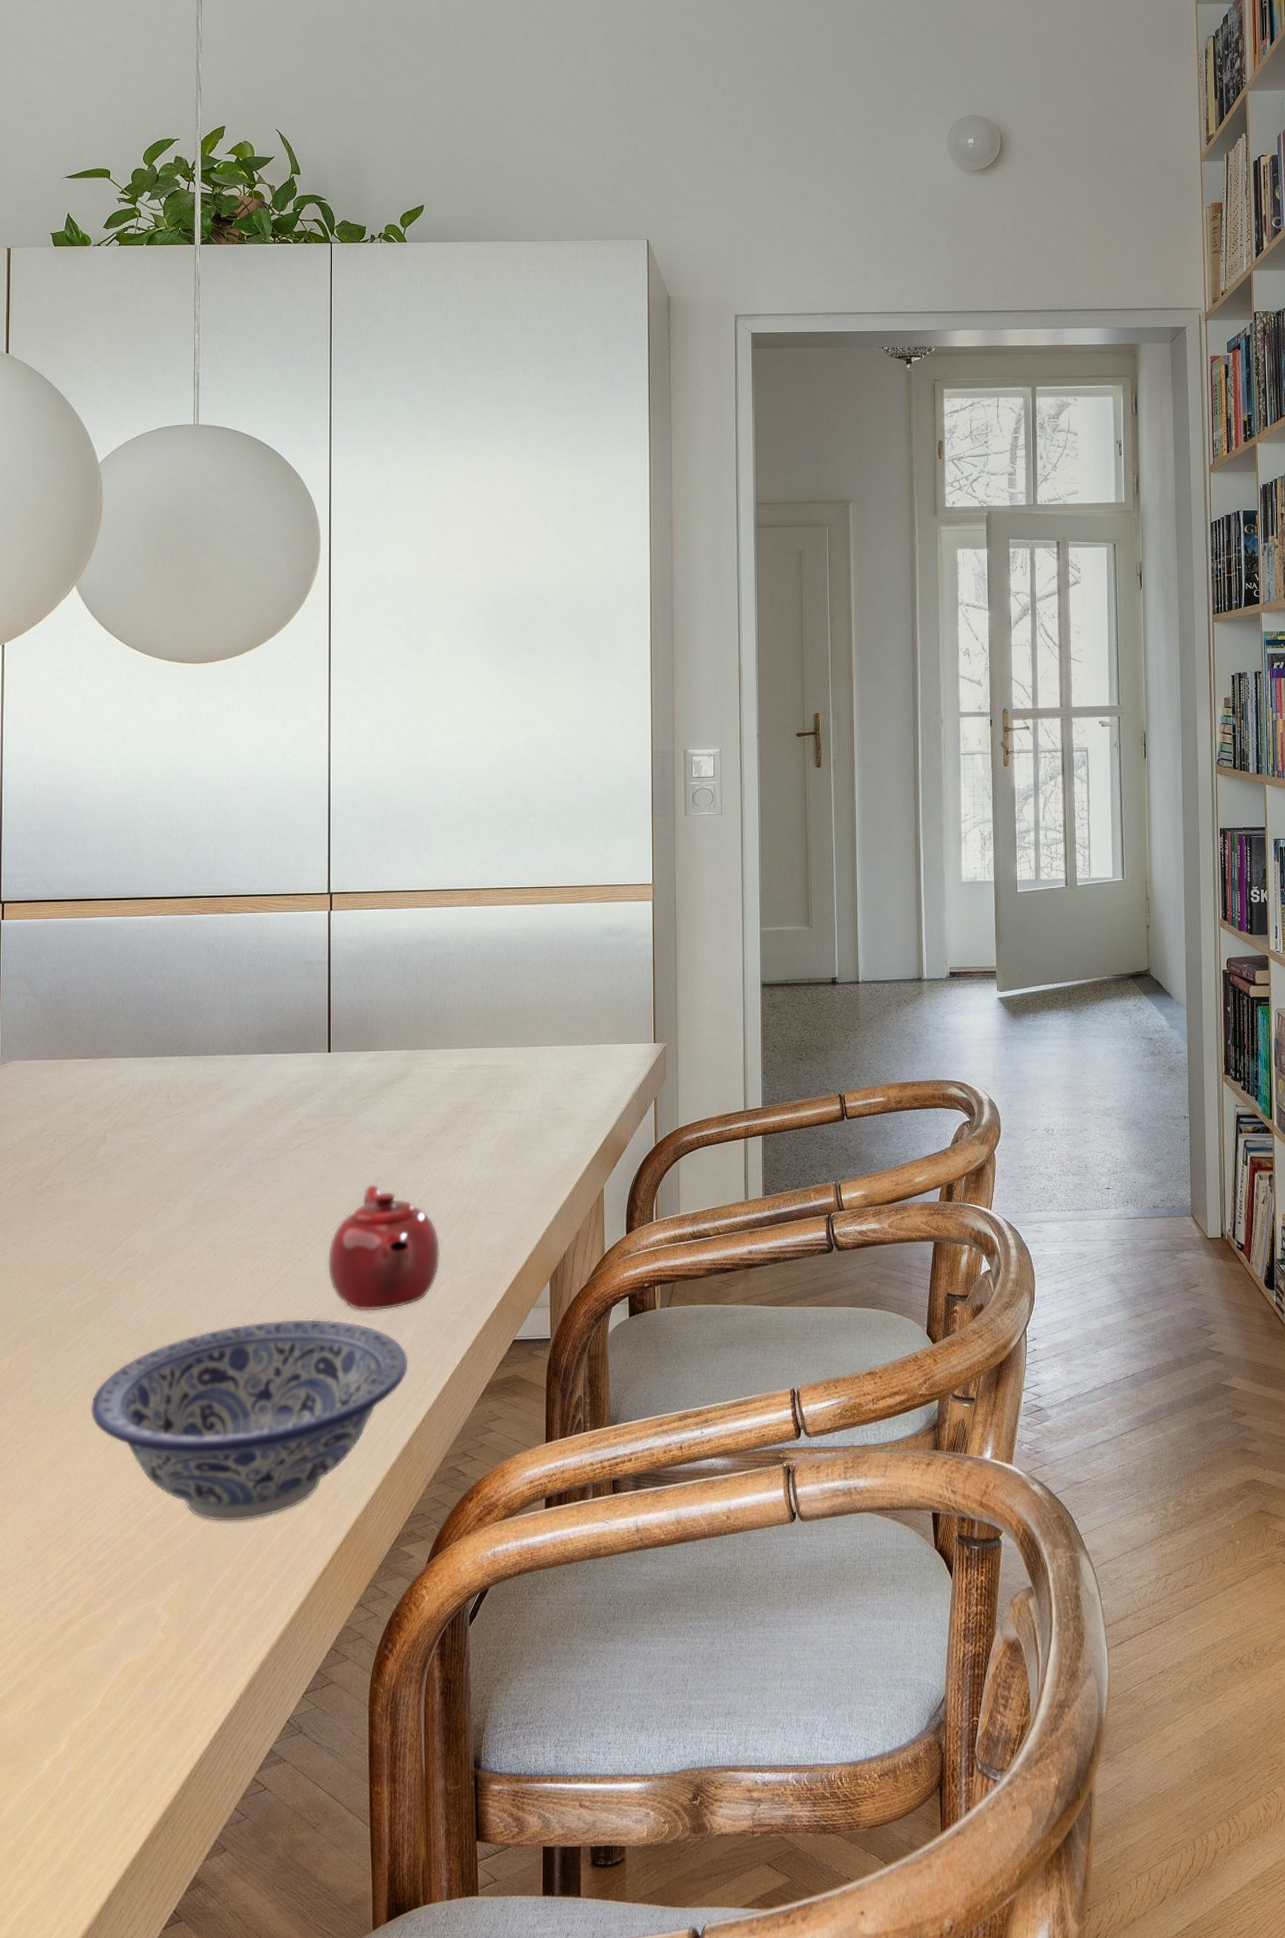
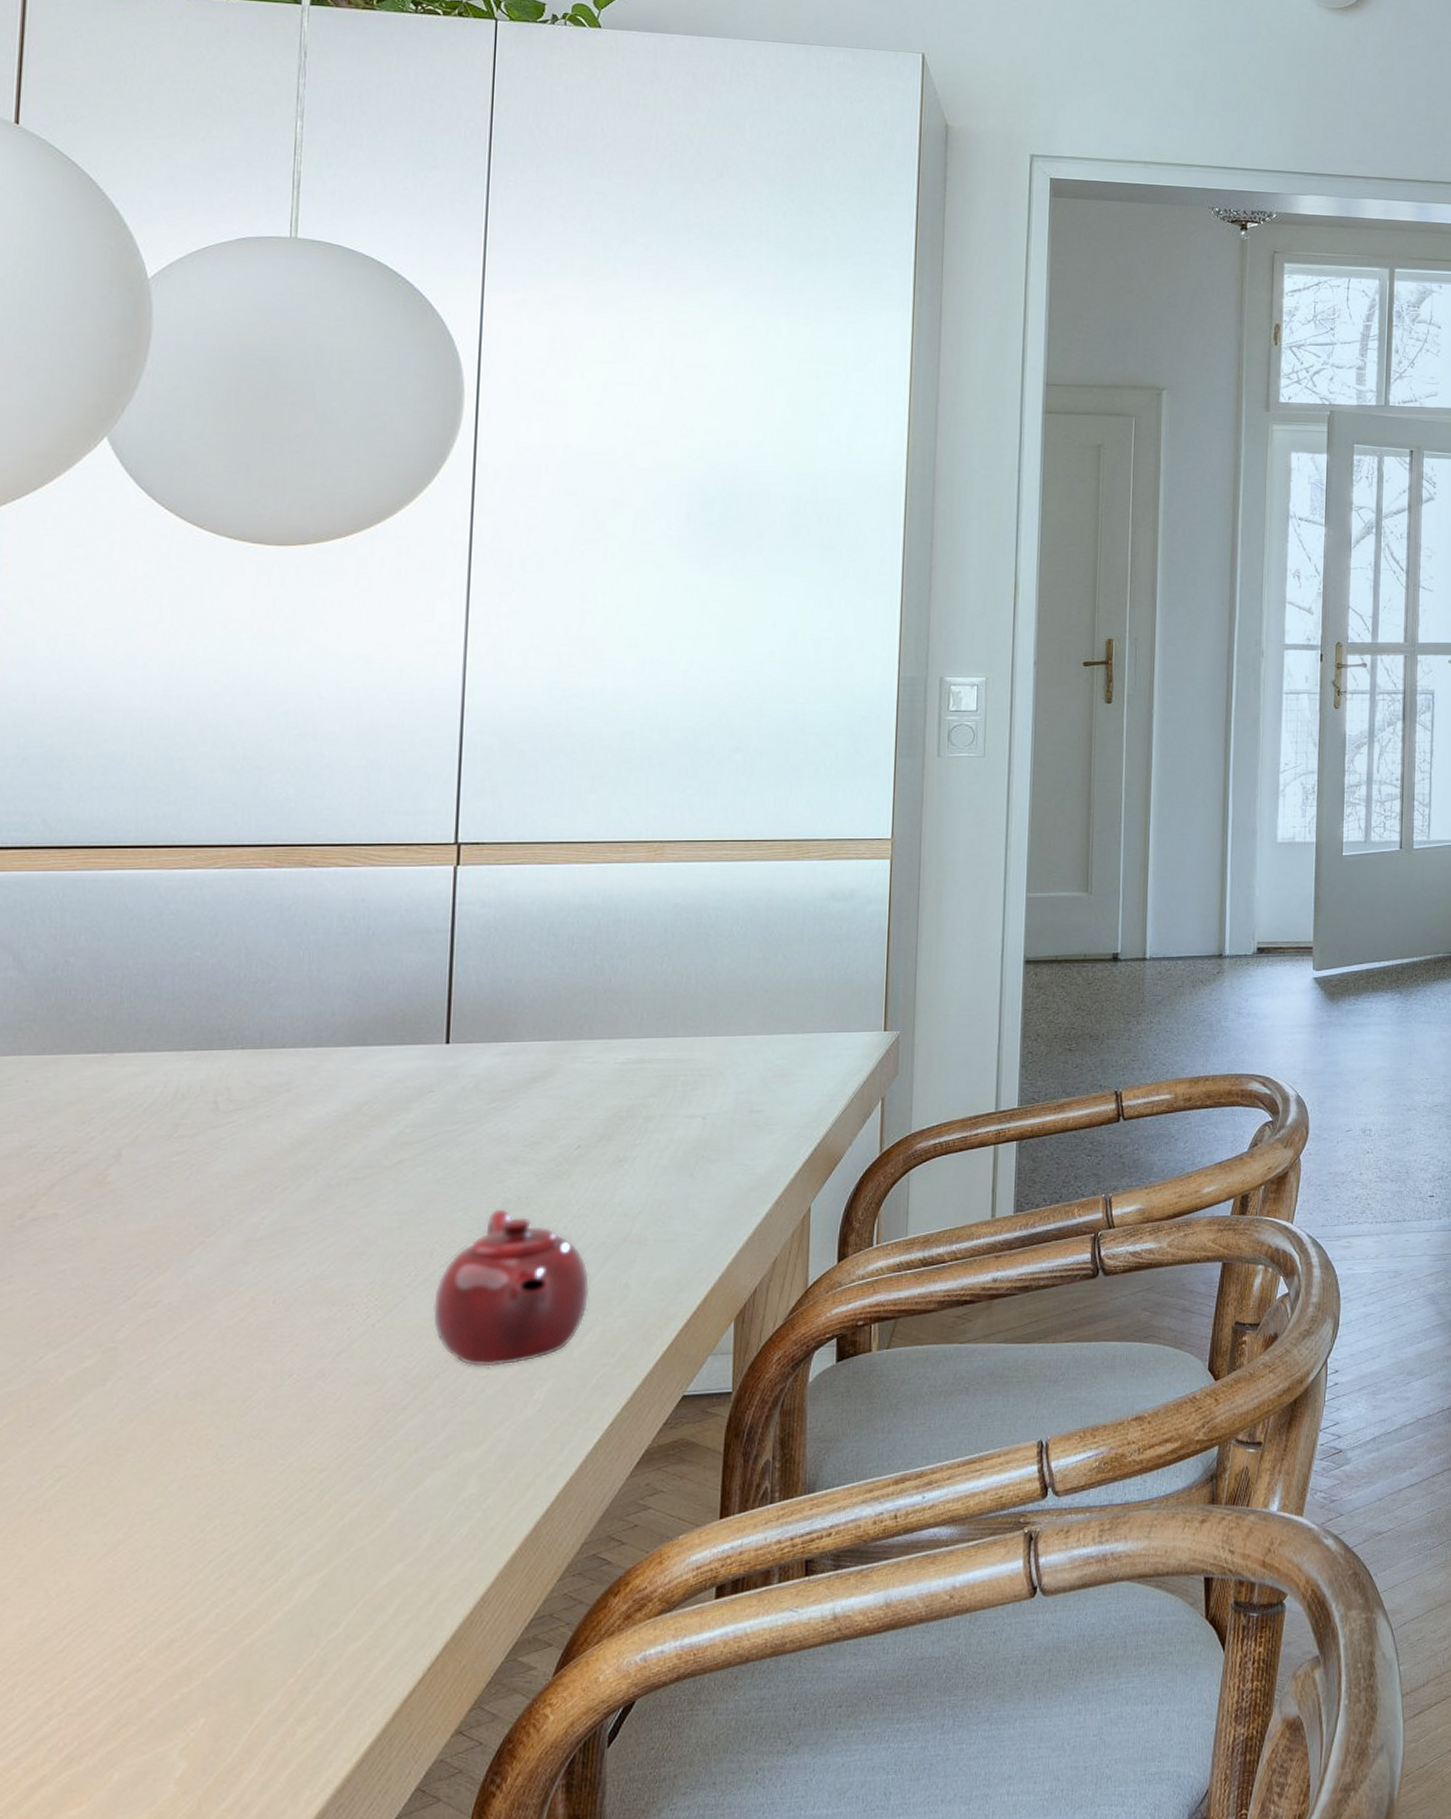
bowl: present [90,1319,408,1522] -> none [83,1379,540,1640]

